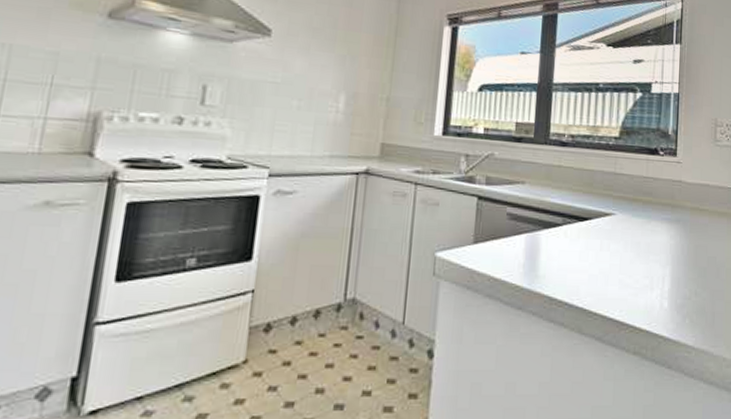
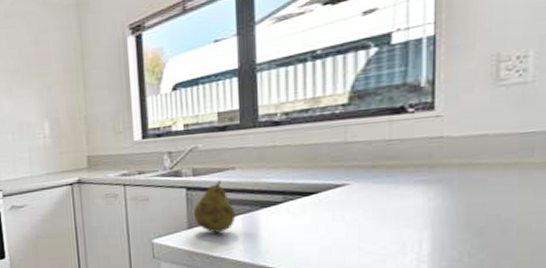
fruit: none [481,192,520,252] -> present [194,180,236,233]

